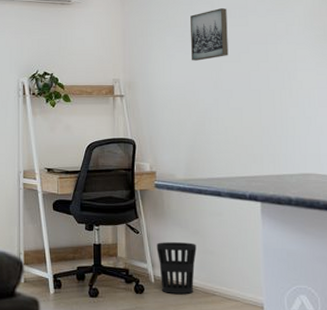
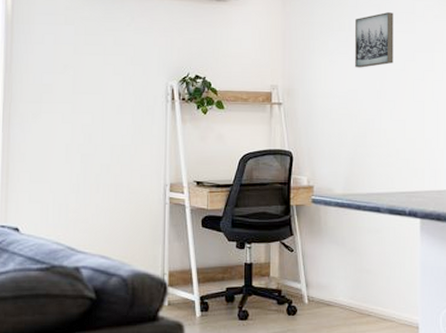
wastebasket: present [156,242,197,294] -> none [311,261,353,315]

